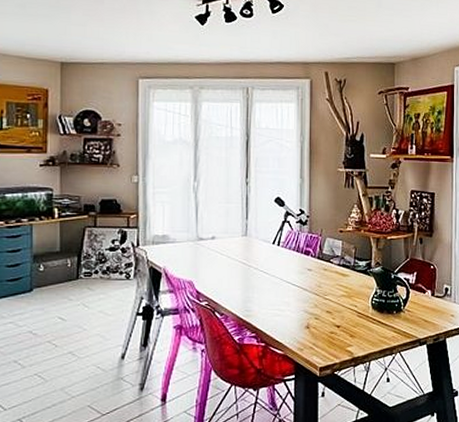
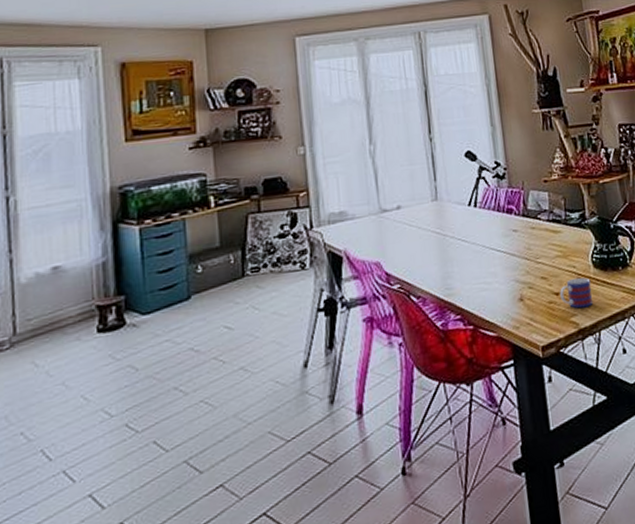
mug: none [341,315,368,341] -> present [560,277,593,309]

